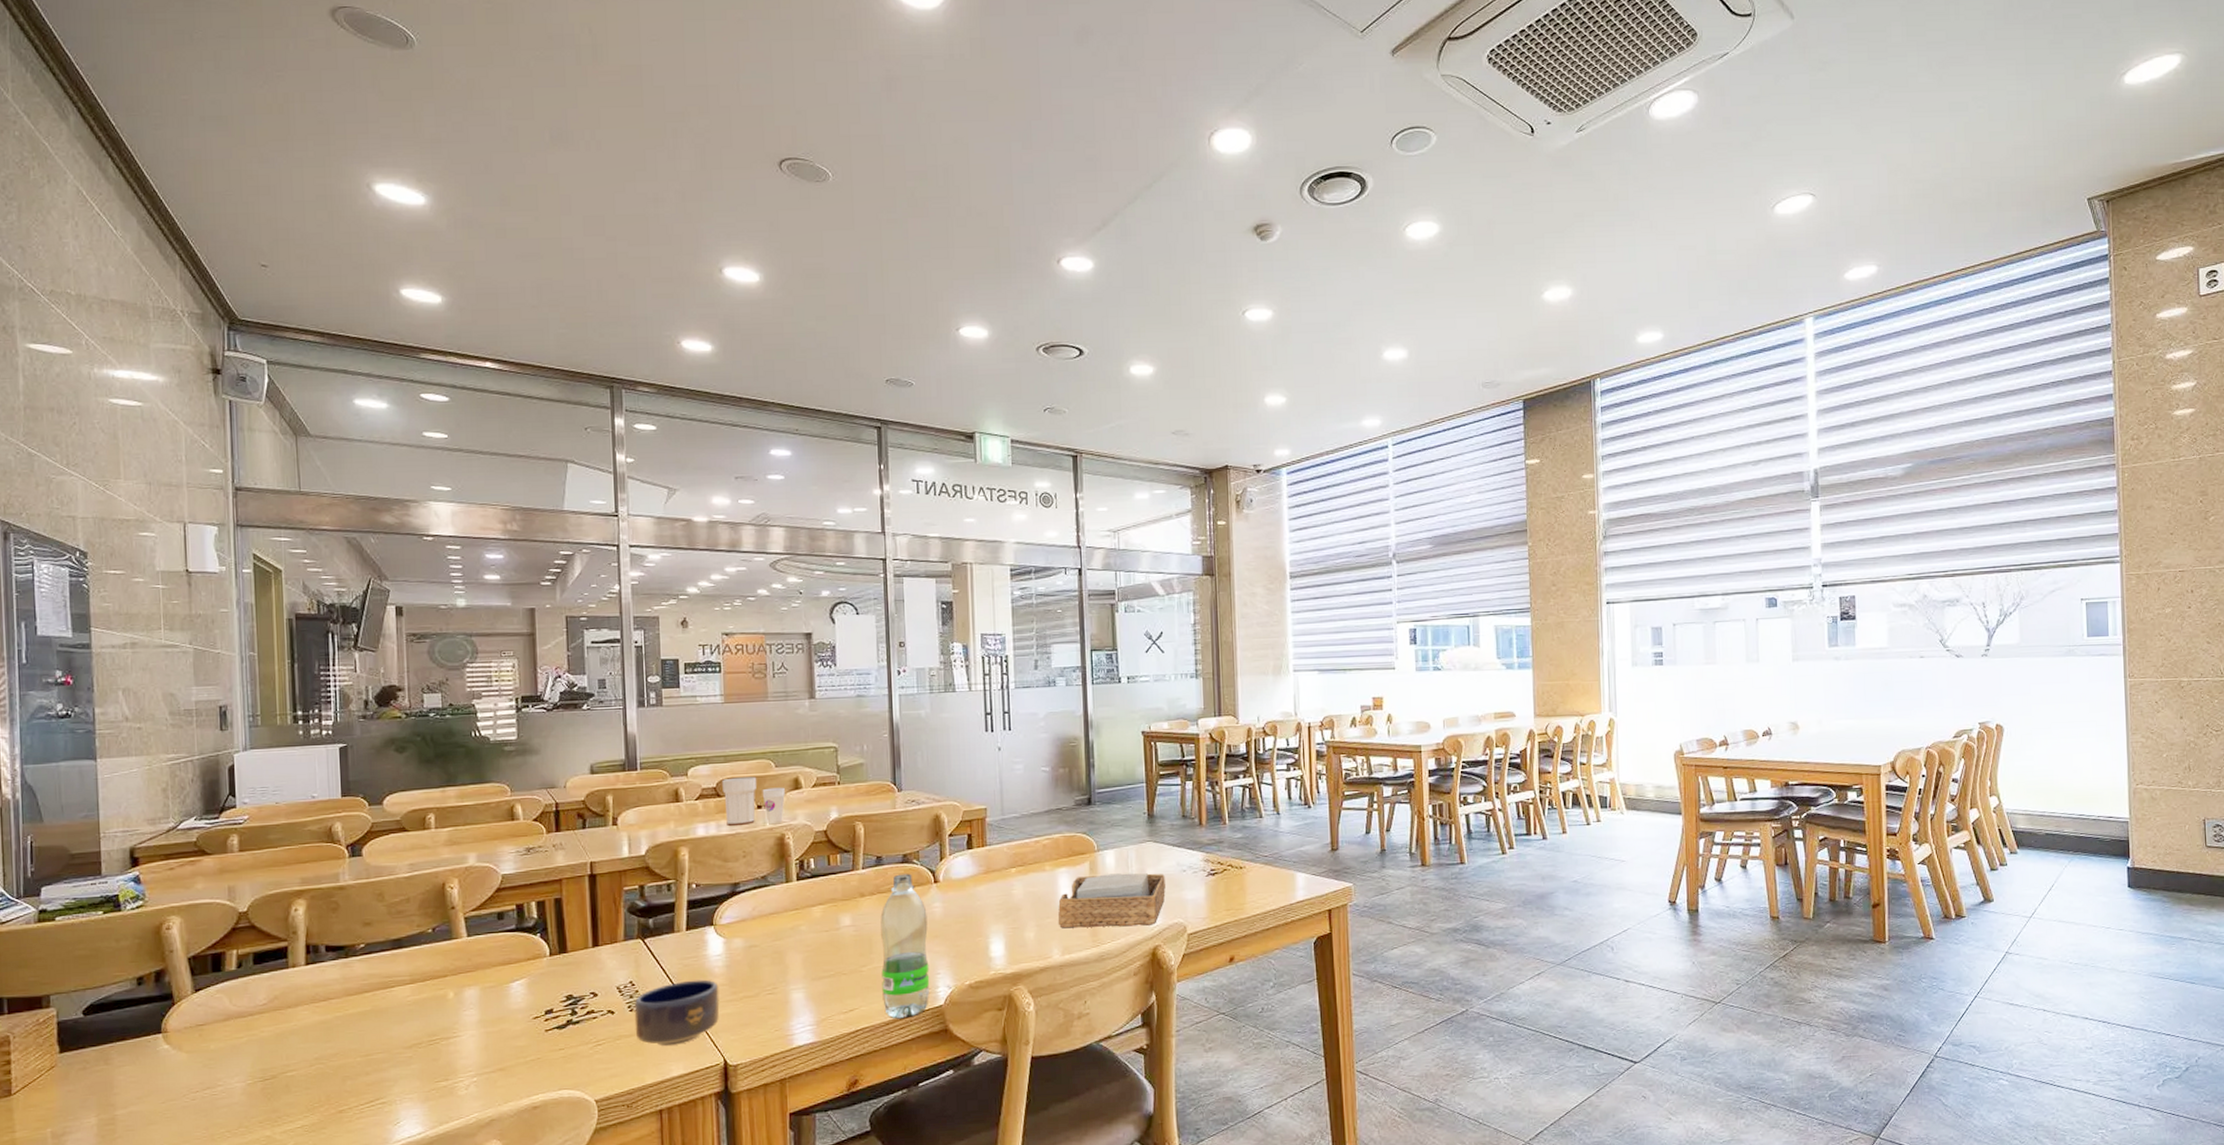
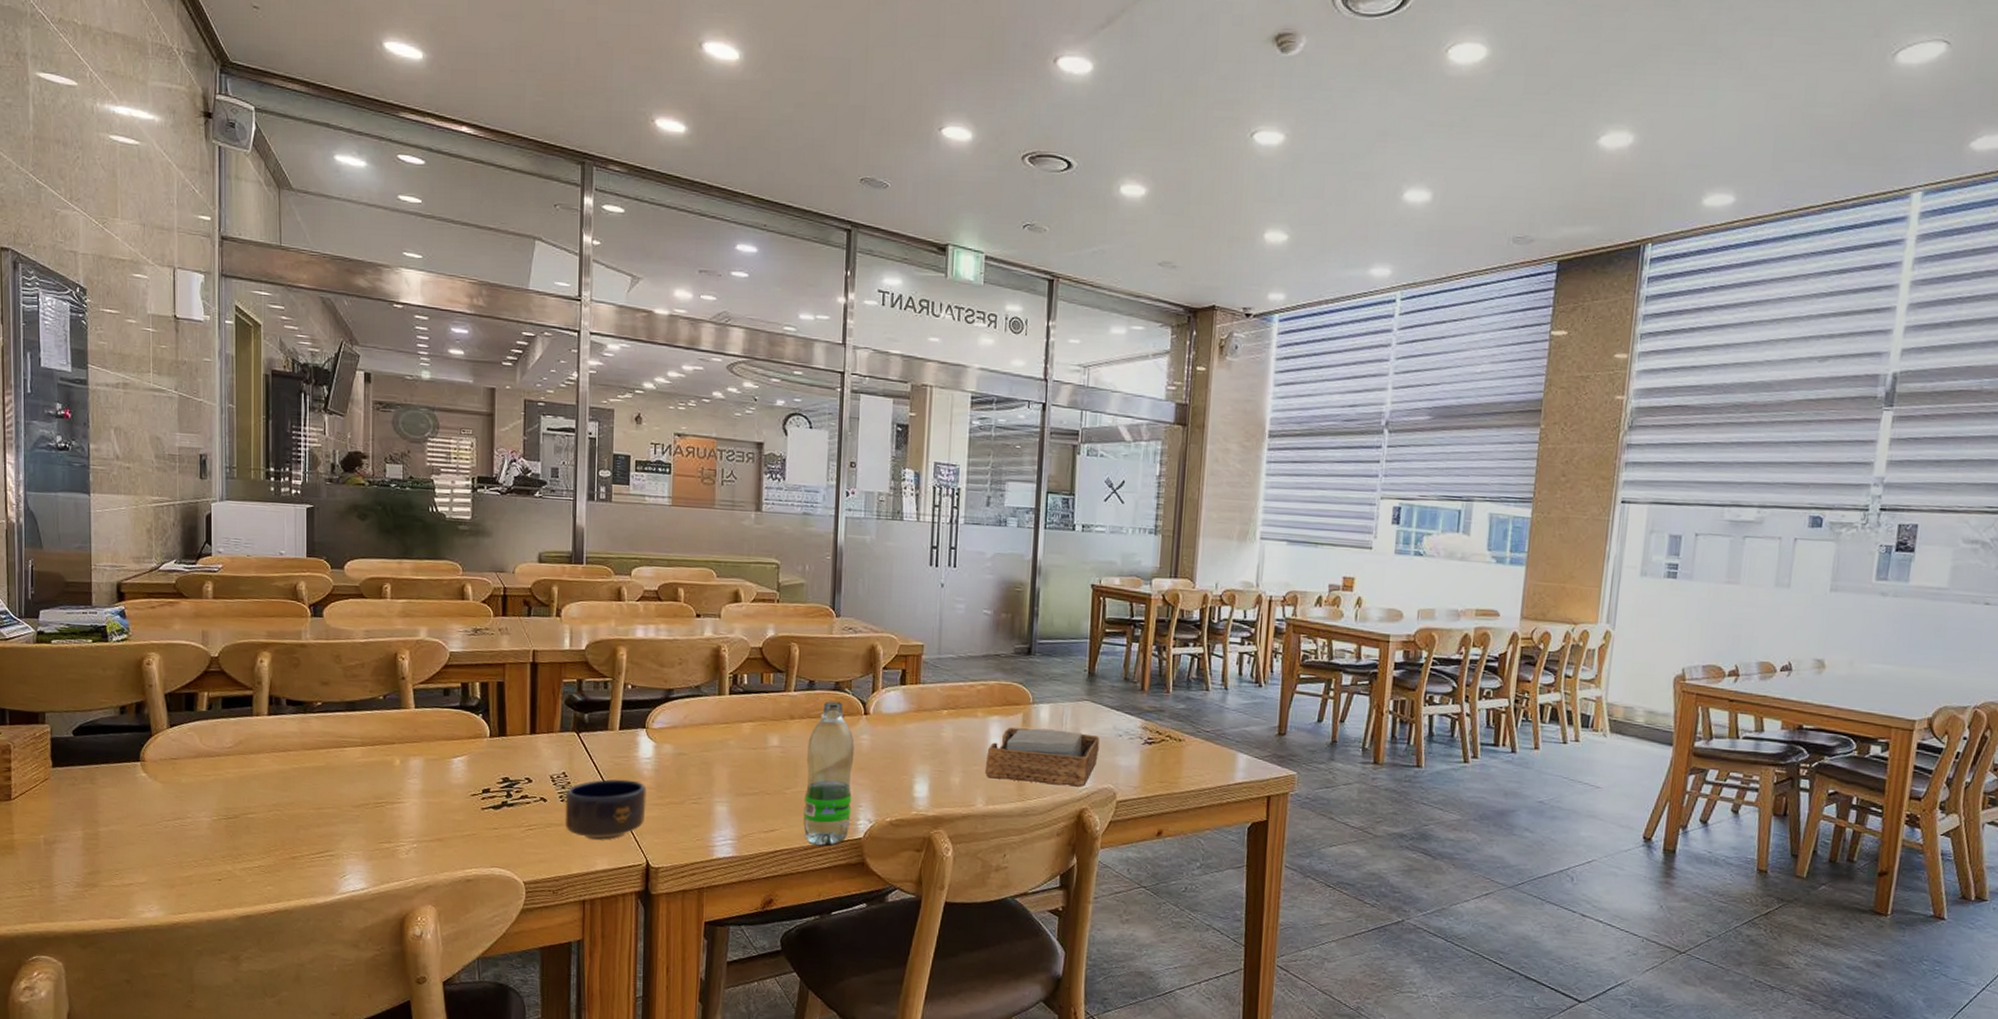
cup: present [722,776,757,827] -> none [664,583,698,633]
cup: present [762,787,785,825] -> none [702,597,724,636]

